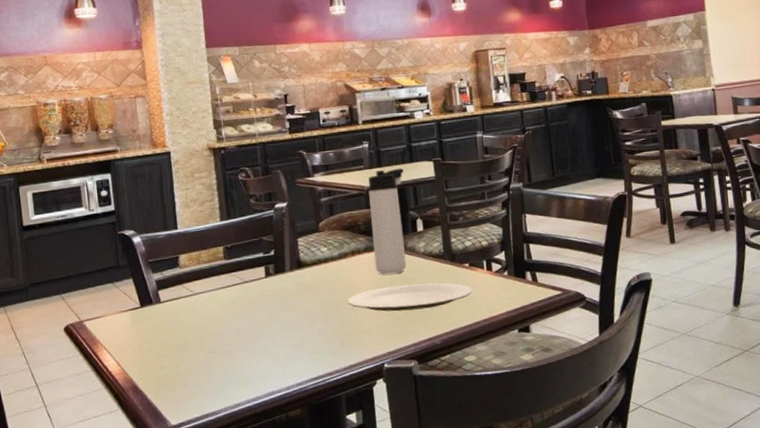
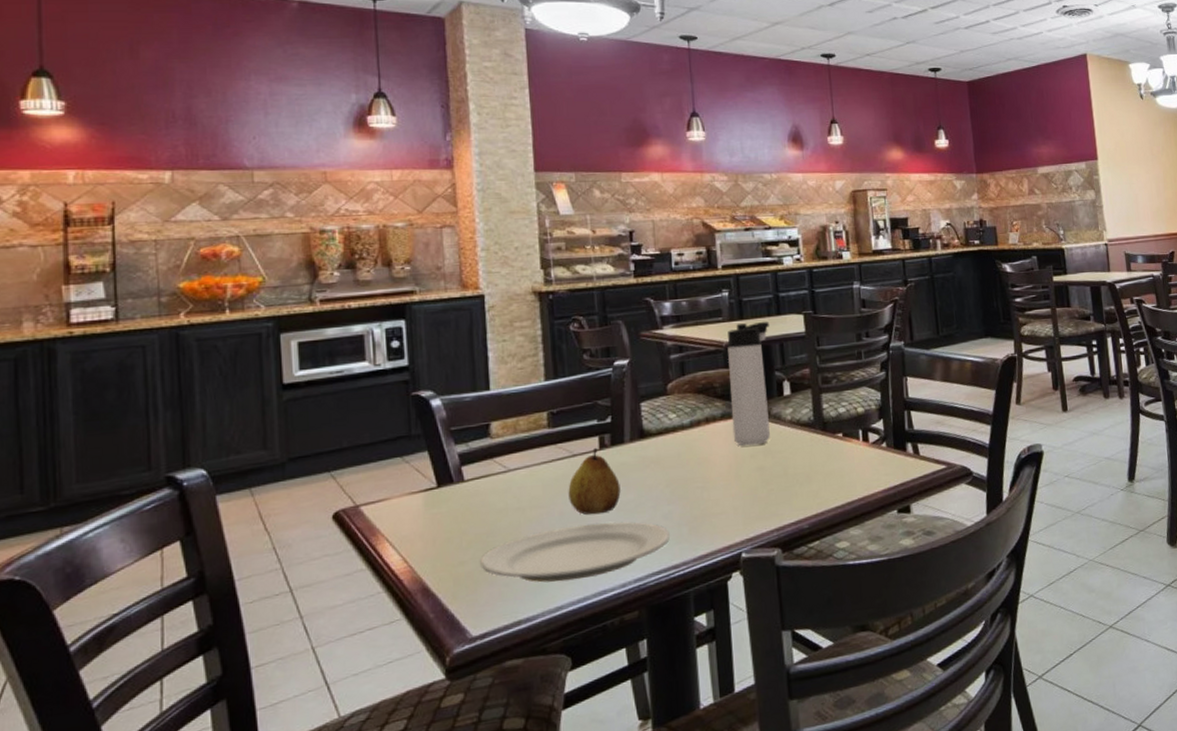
plate: none [175,336,325,384] -> present [480,521,670,583]
fruit: none [241,275,284,331] -> present [568,447,621,515]
plate: present [348,283,473,312] -> none [700,456,846,490]

